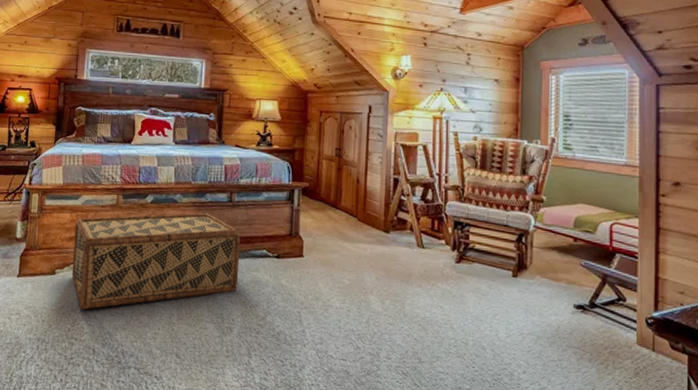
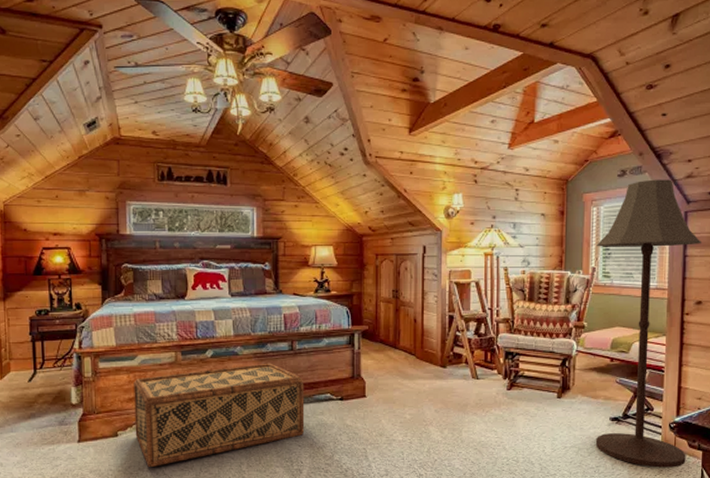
floor lamp: none [556,49,678,372] -> present [595,179,703,468]

